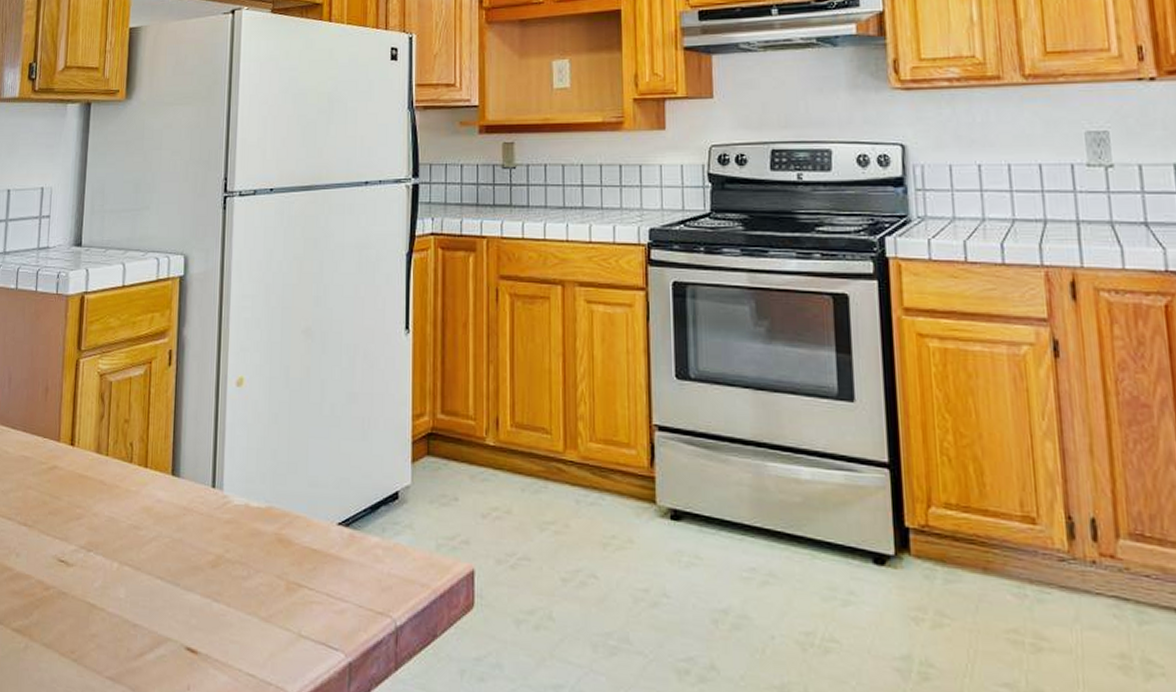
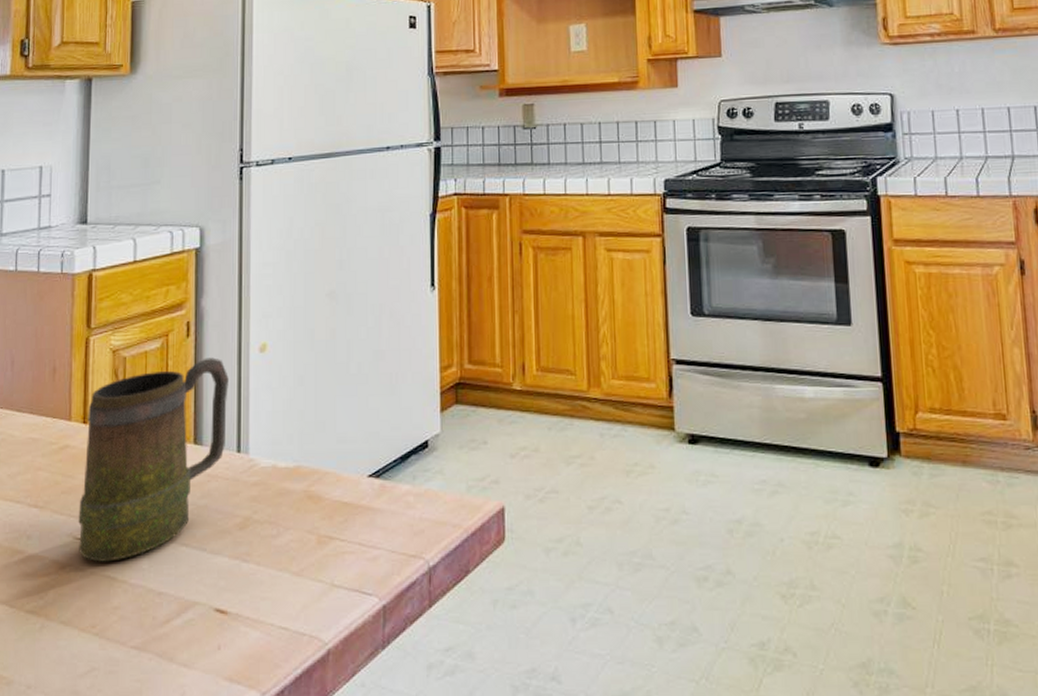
mug: none [62,388,206,588] -> present [78,357,229,562]

